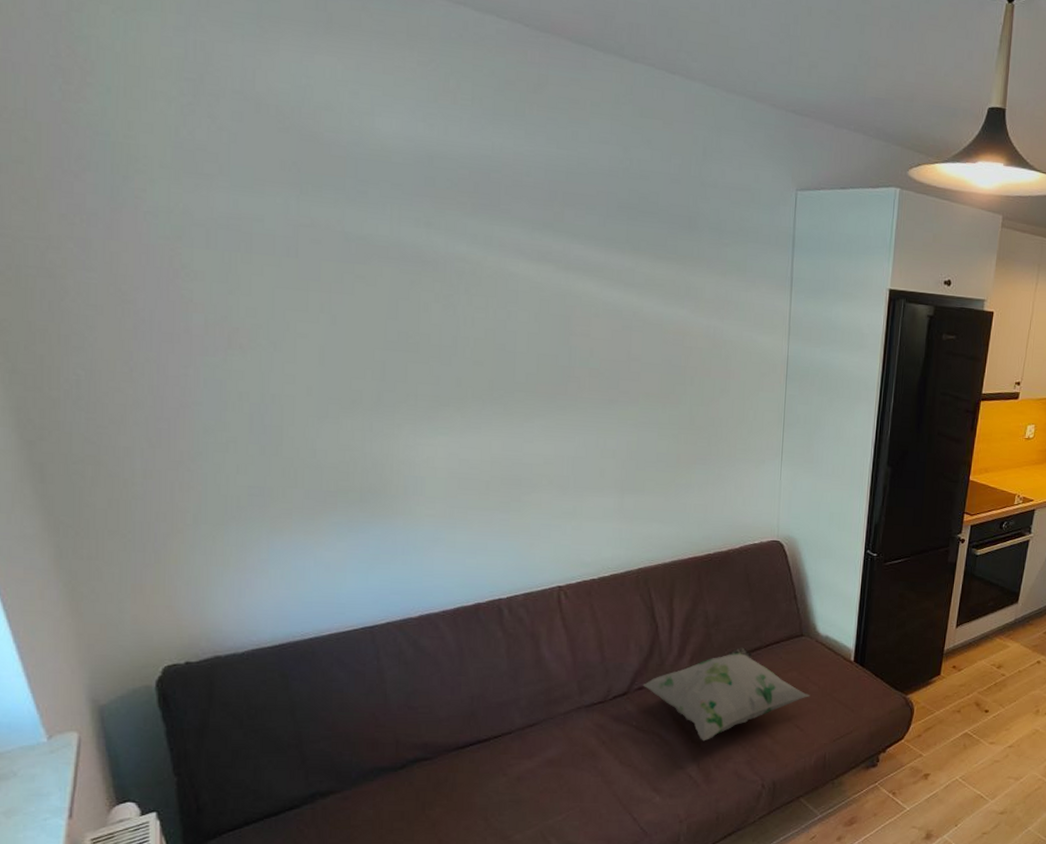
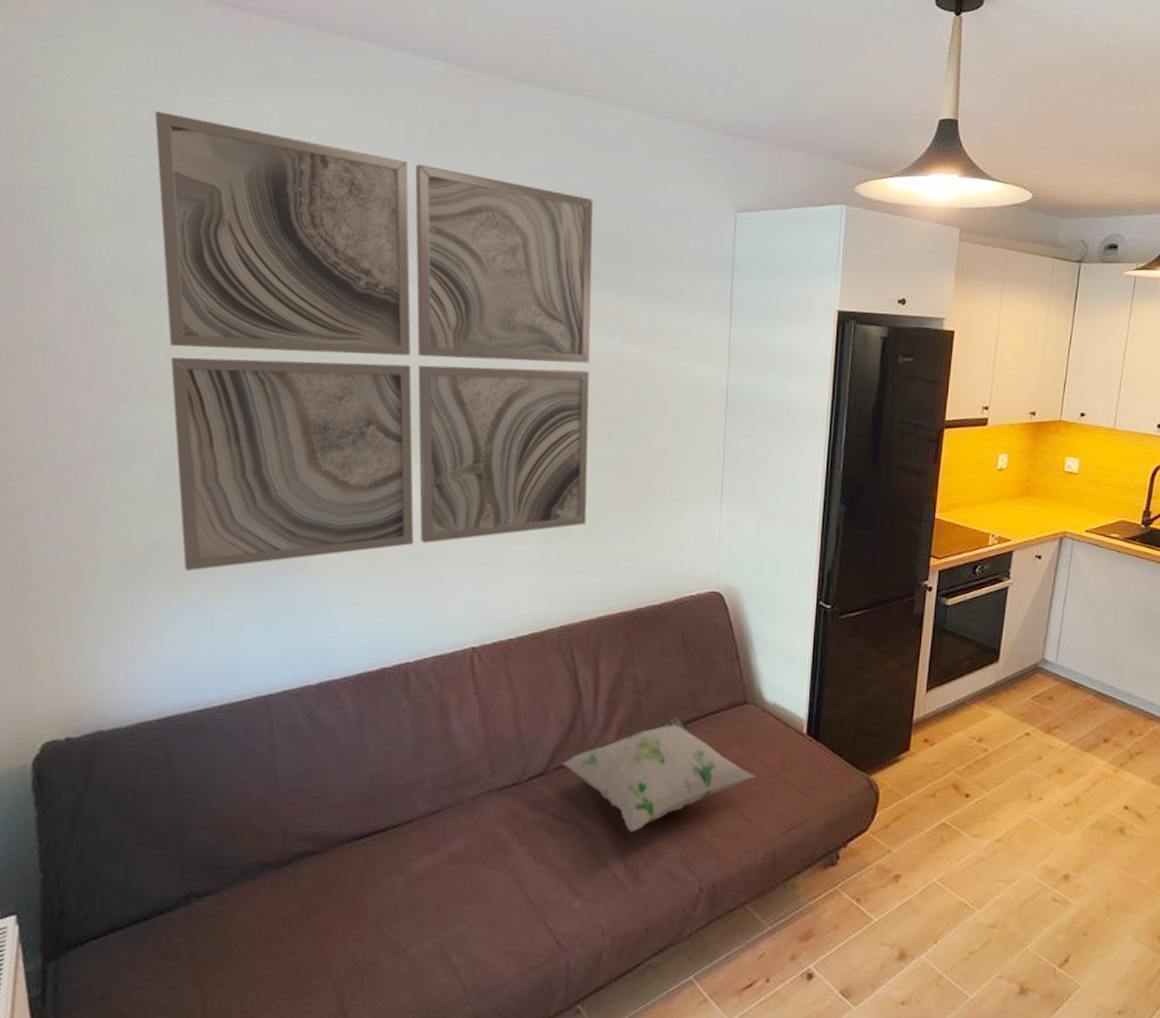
wall art: none [211,55,661,515] -> present [154,110,593,572]

